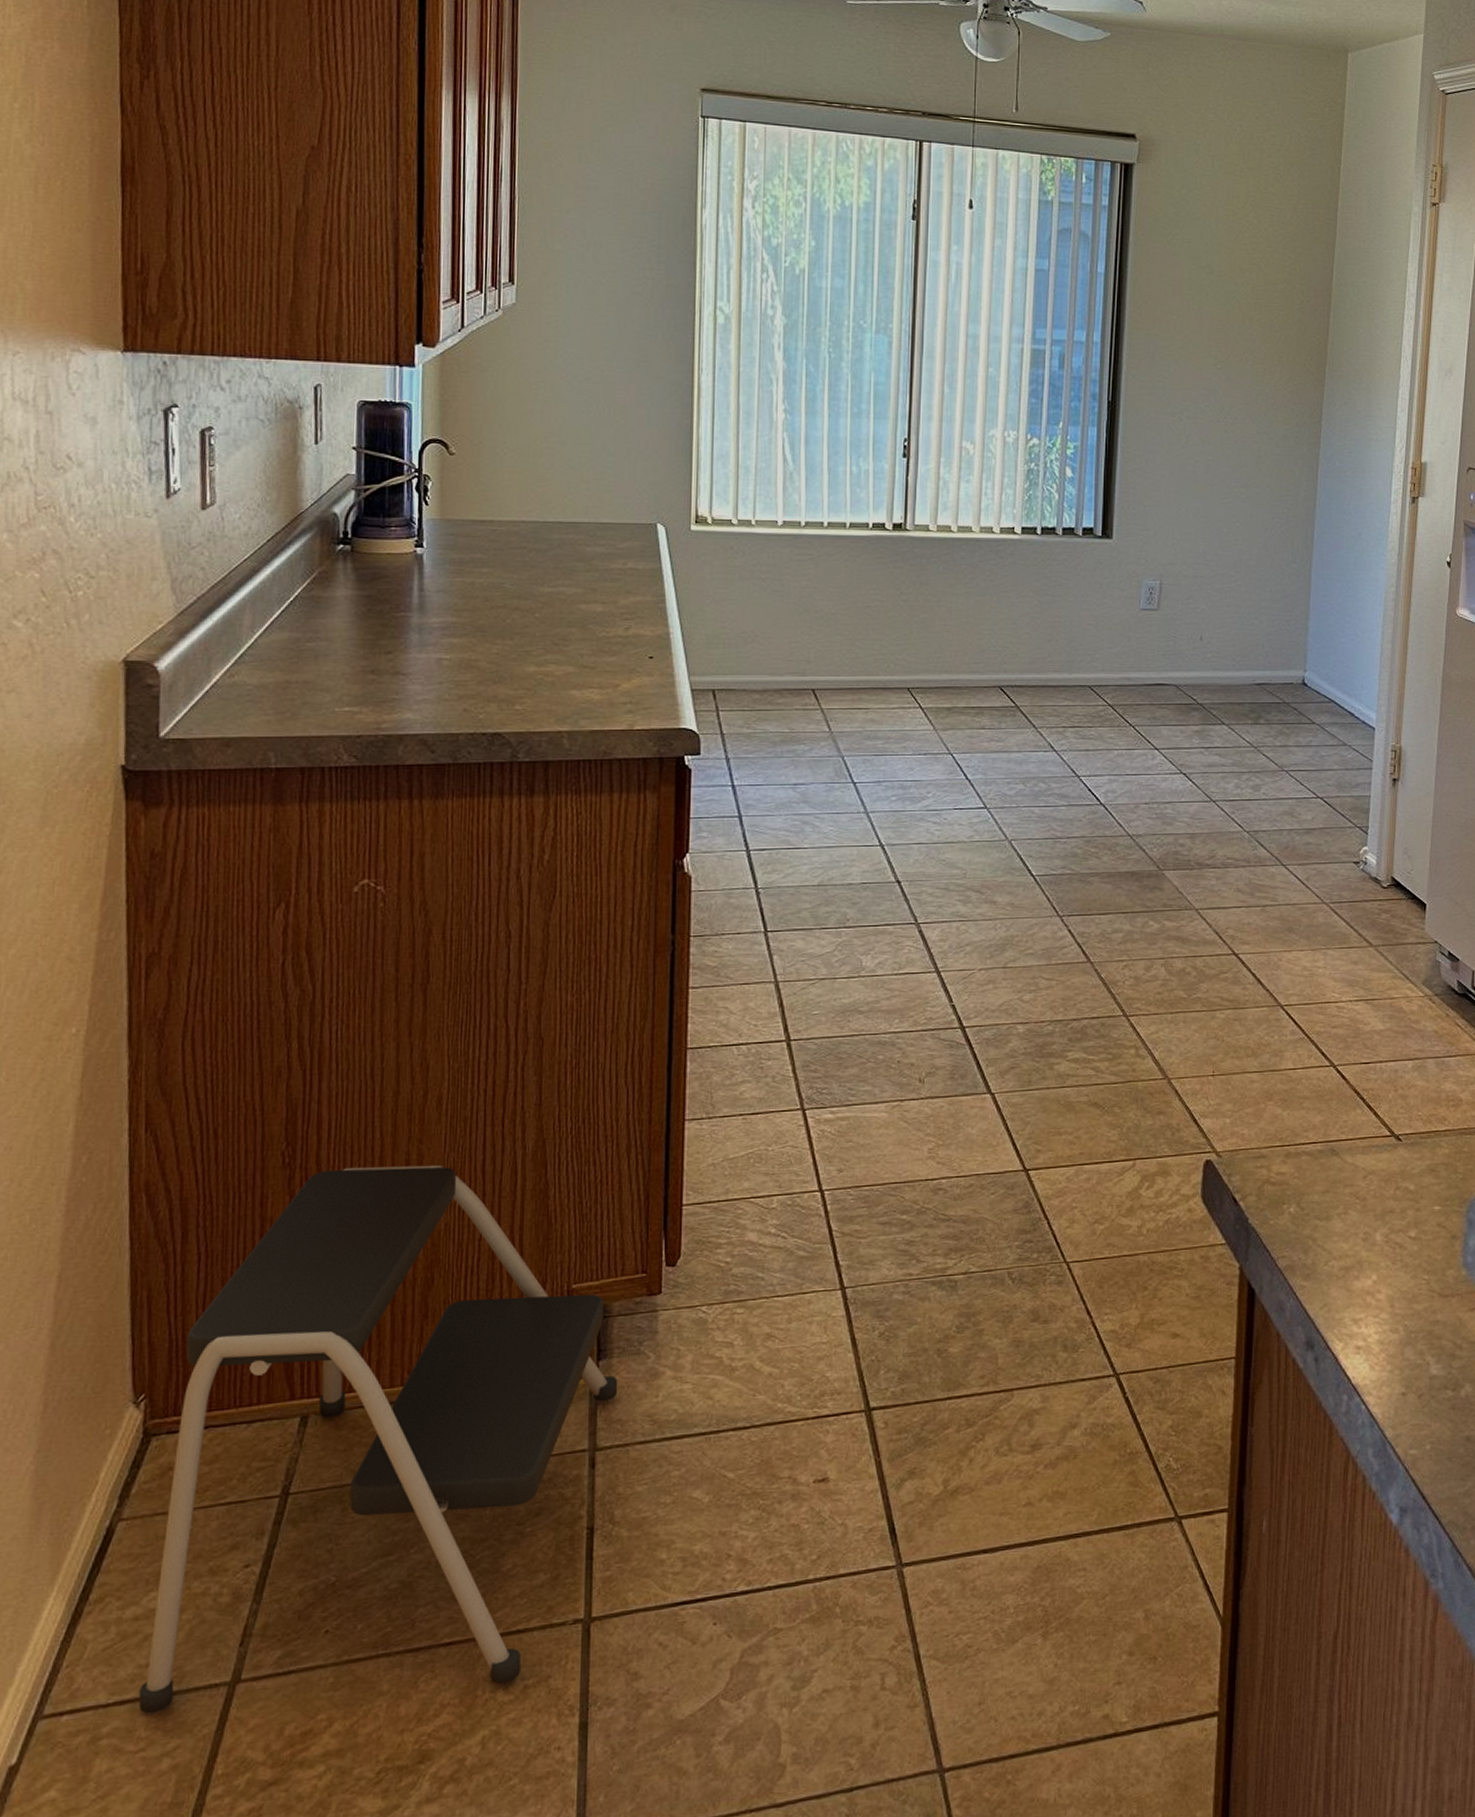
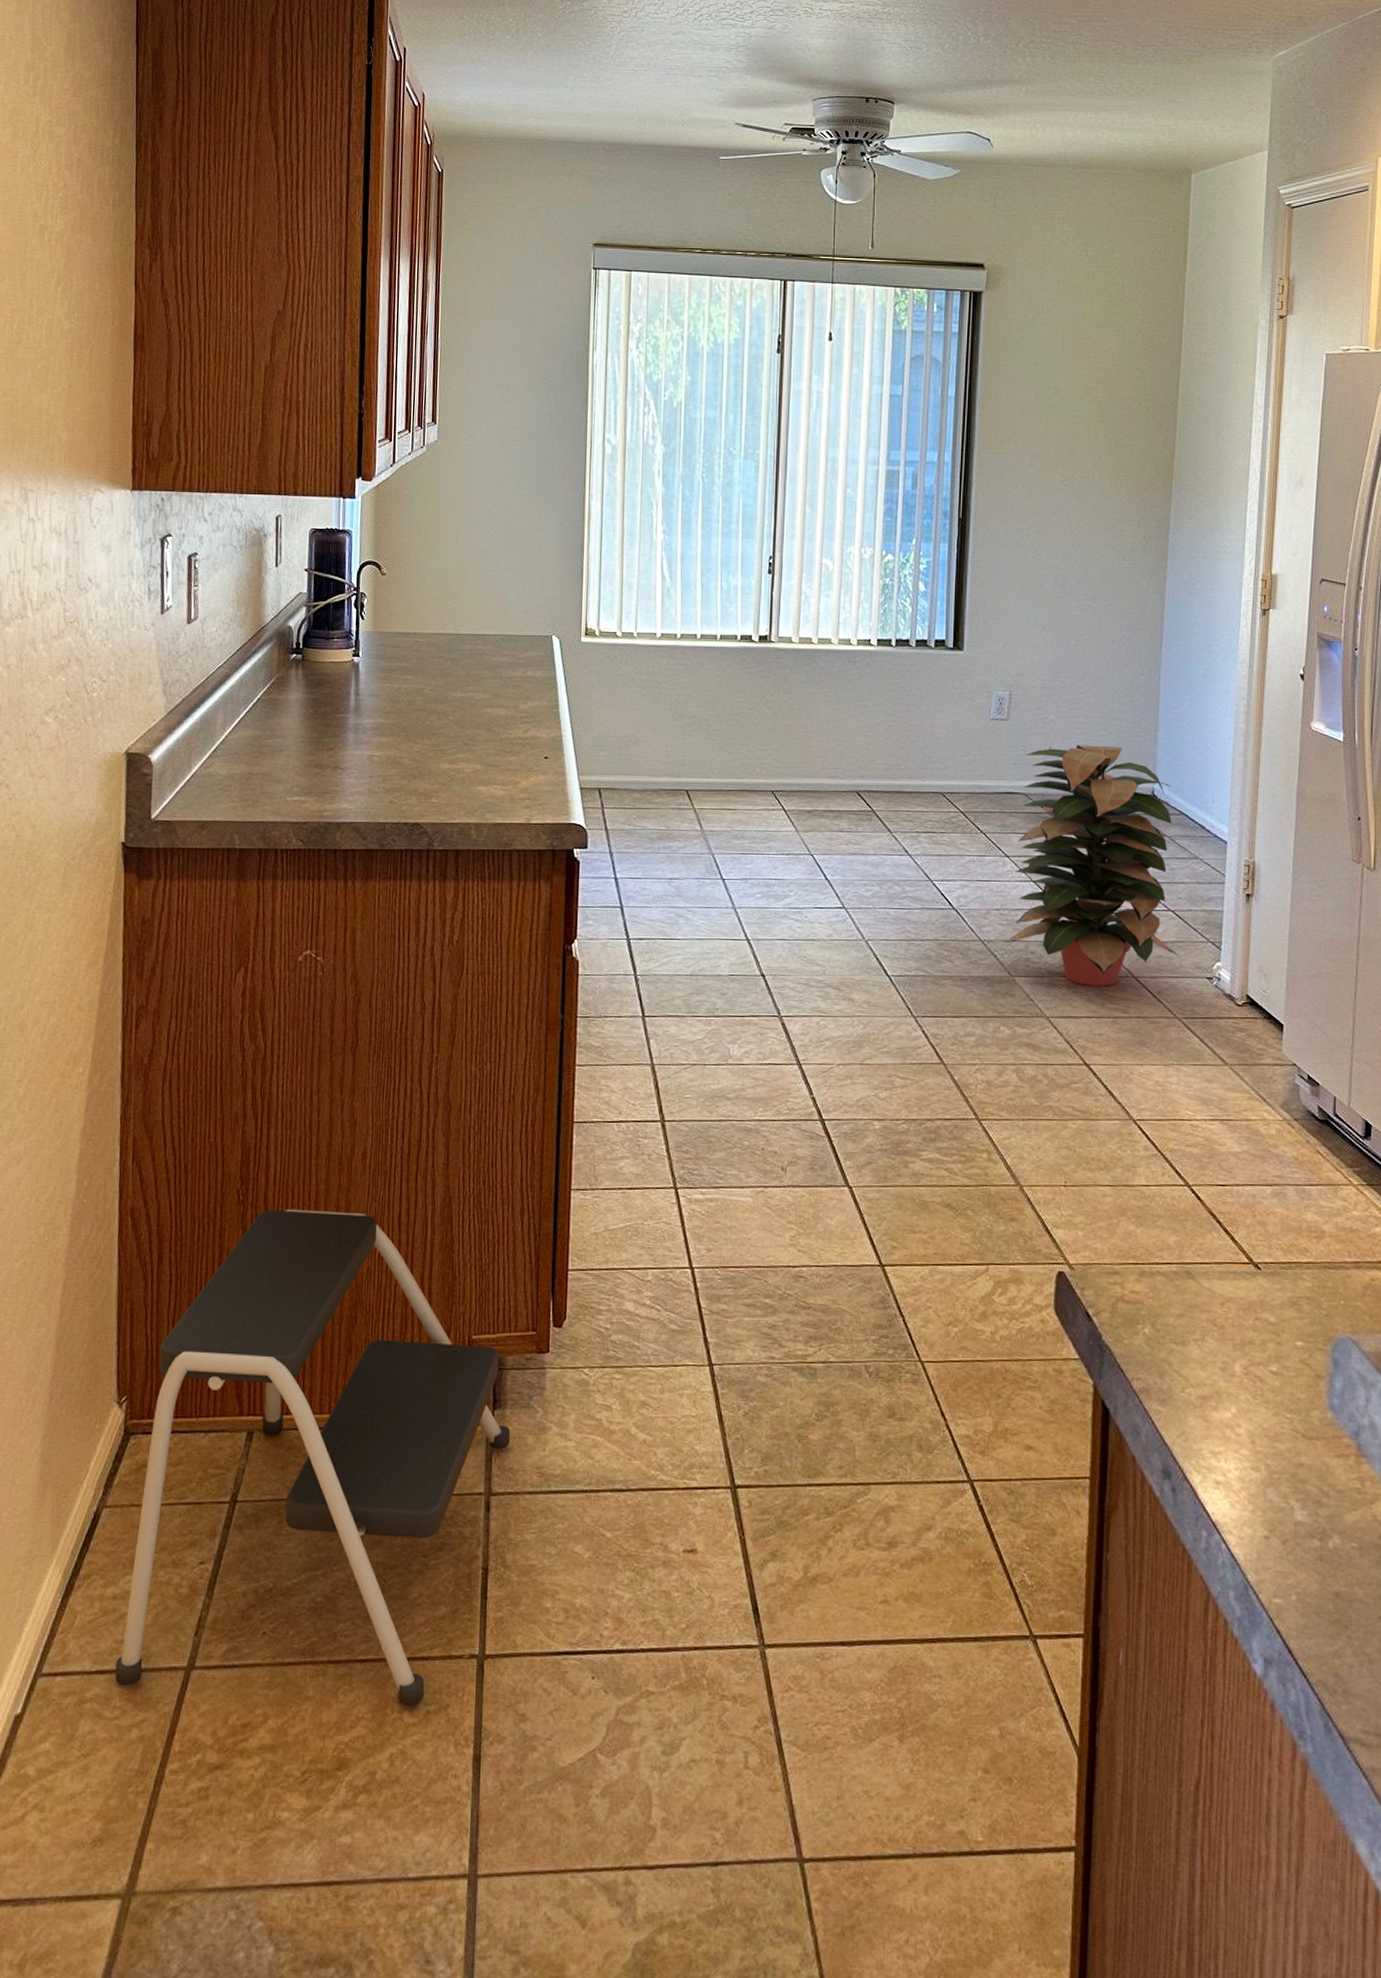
decorative plant: none [1154,634,1326,876] -> present [1005,745,1178,987]

